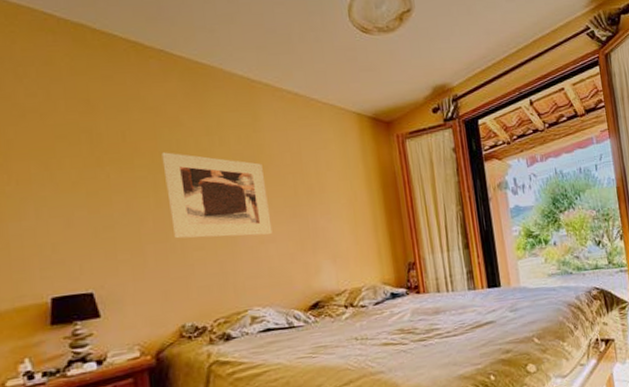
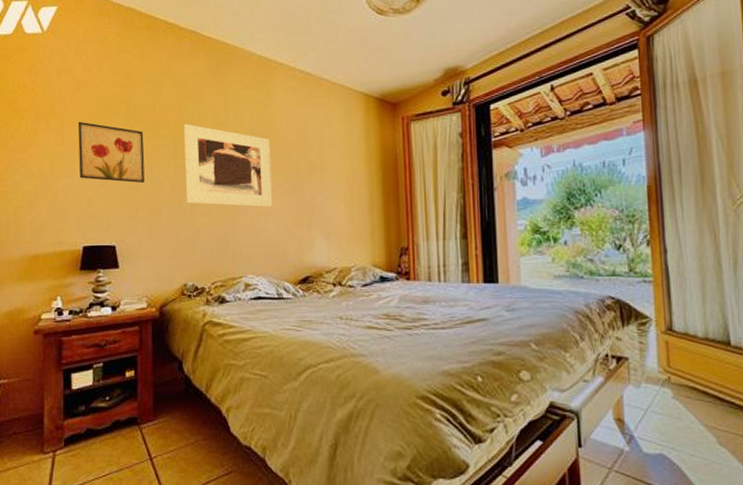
wall art: none [26,155,122,222] -> present [77,121,145,183]

